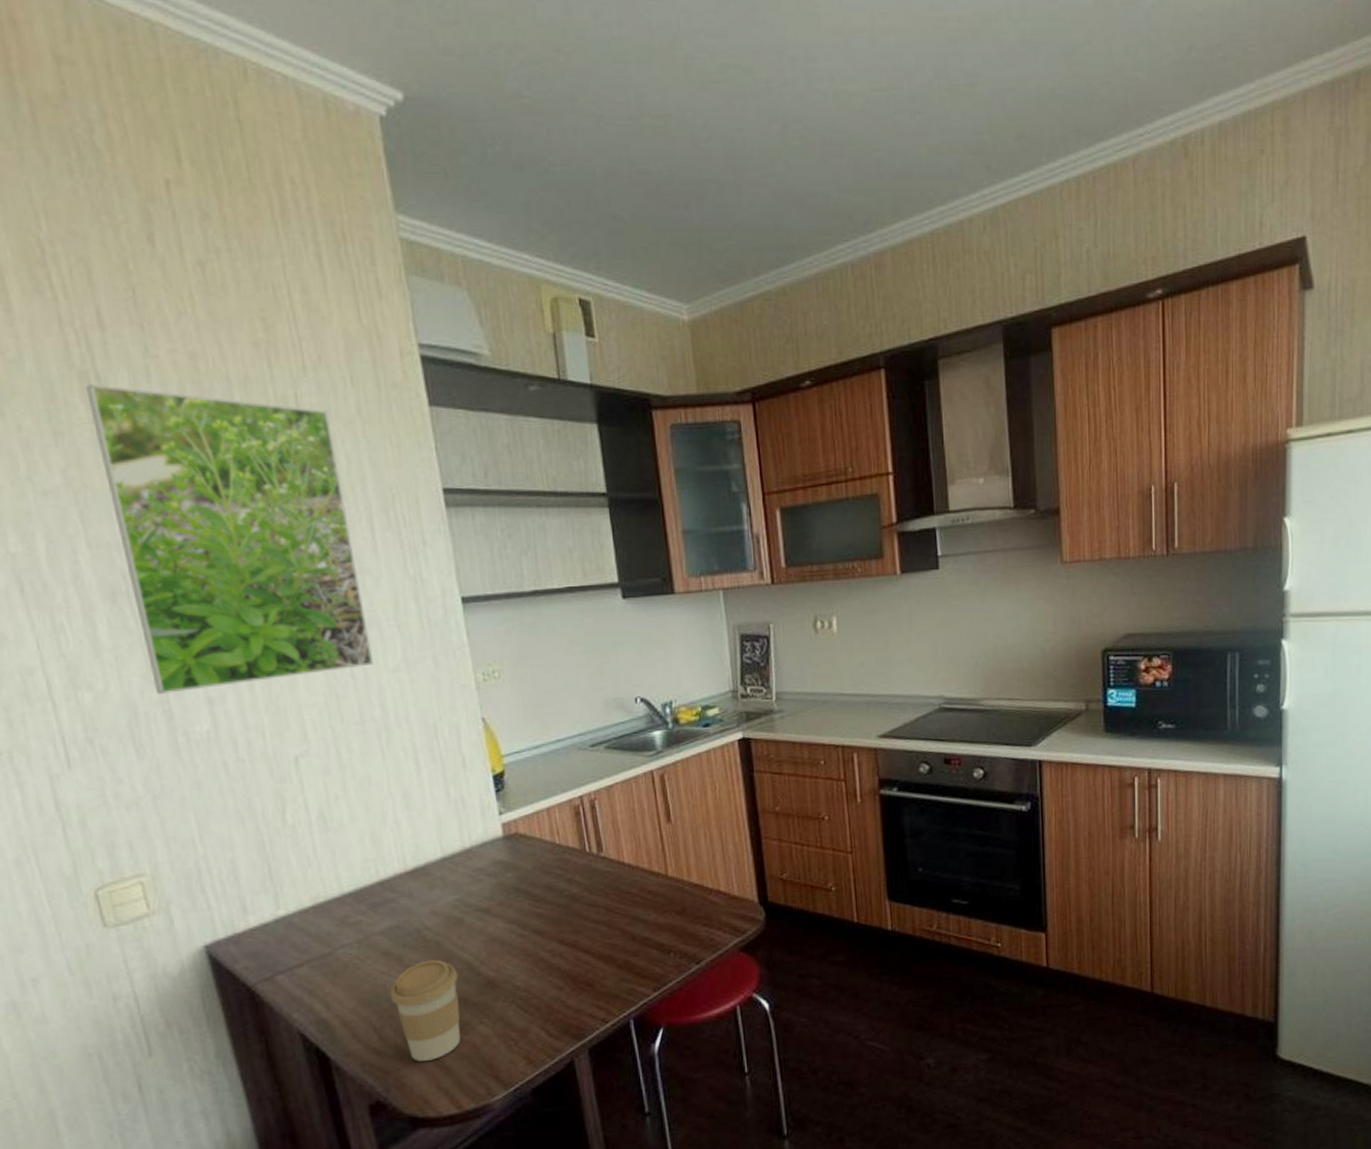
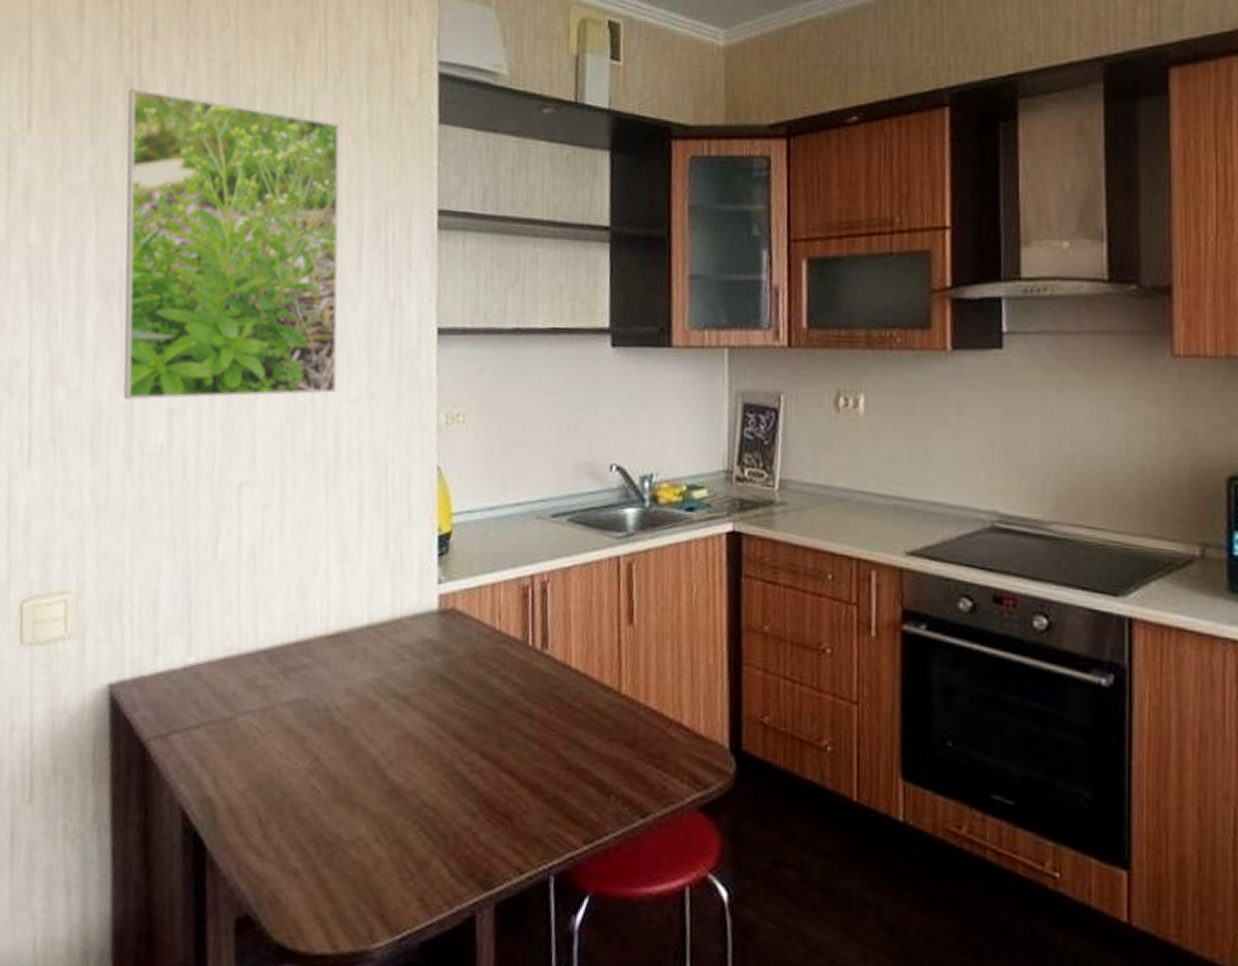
coffee cup: present [390,959,461,1061] -> none [283,748,361,877]

